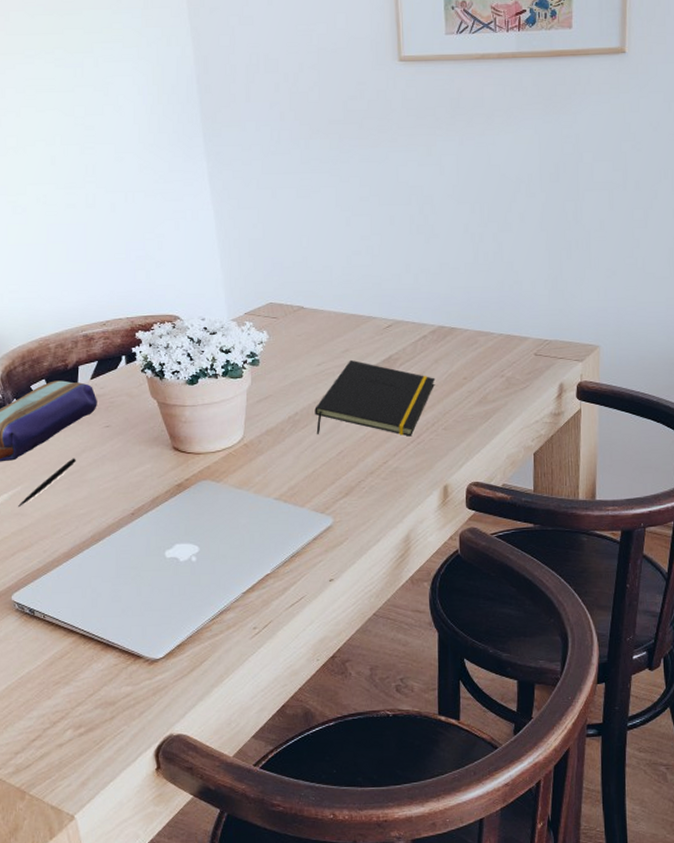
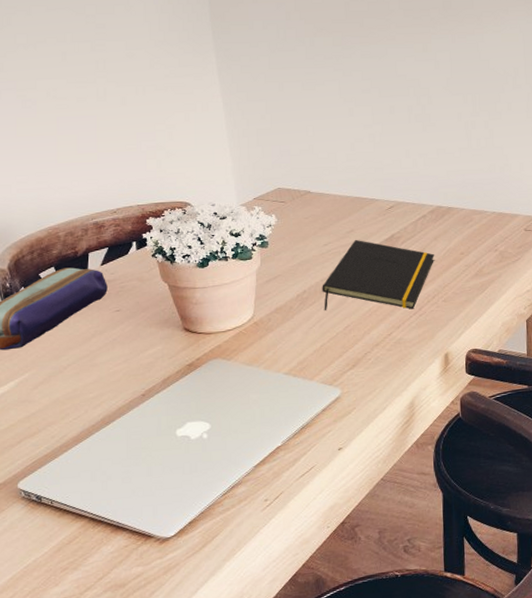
pen: present [18,458,76,508] -> none [25,343,85,395]

